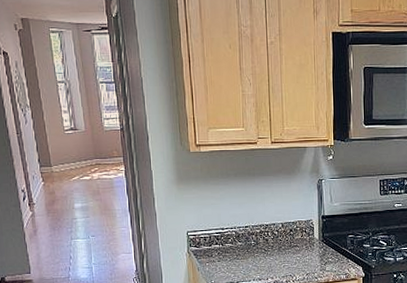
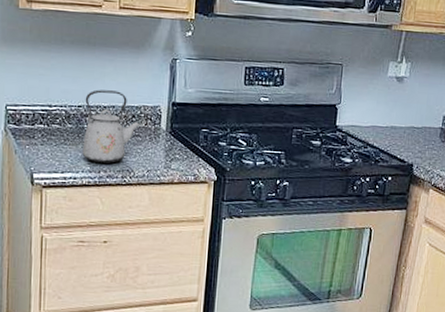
kettle: none [250,211,298,272] -> present [82,89,141,164]

